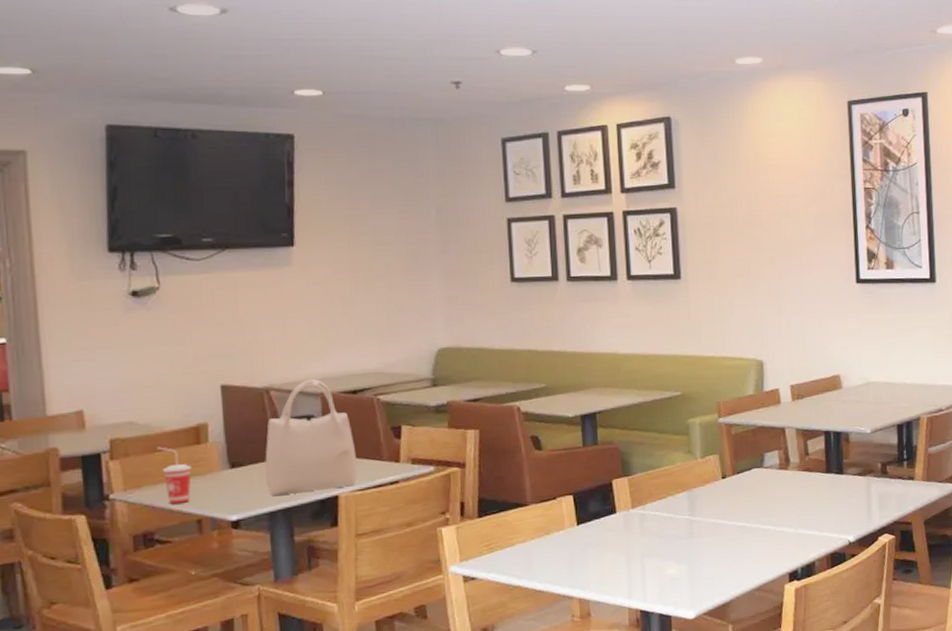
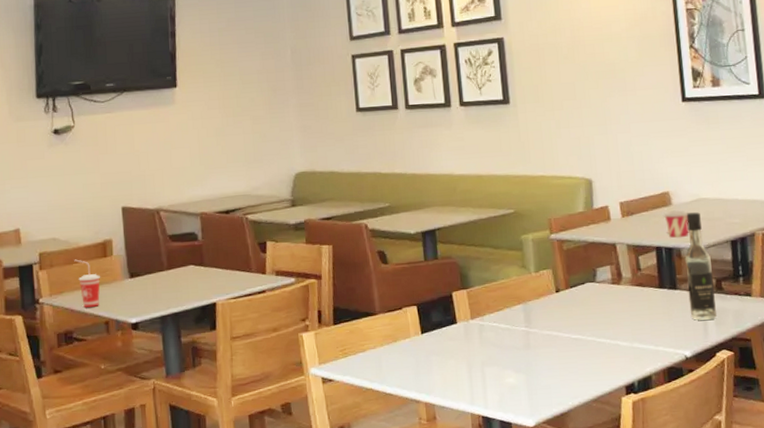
handbag: present [265,378,358,495] -> none [157,201,231,302]
cup: none [832,393,858,423] -> present [662,210,689,239]
bottle: none [852,396,880,505] -> present [684,212,717,320]

